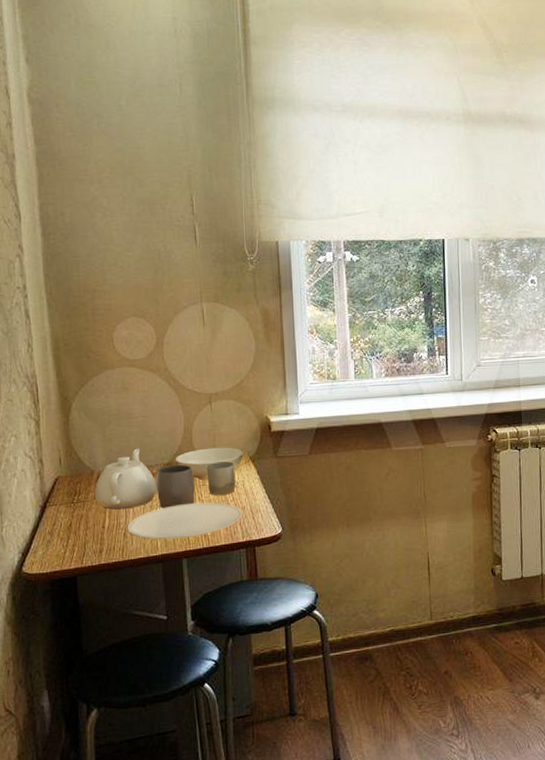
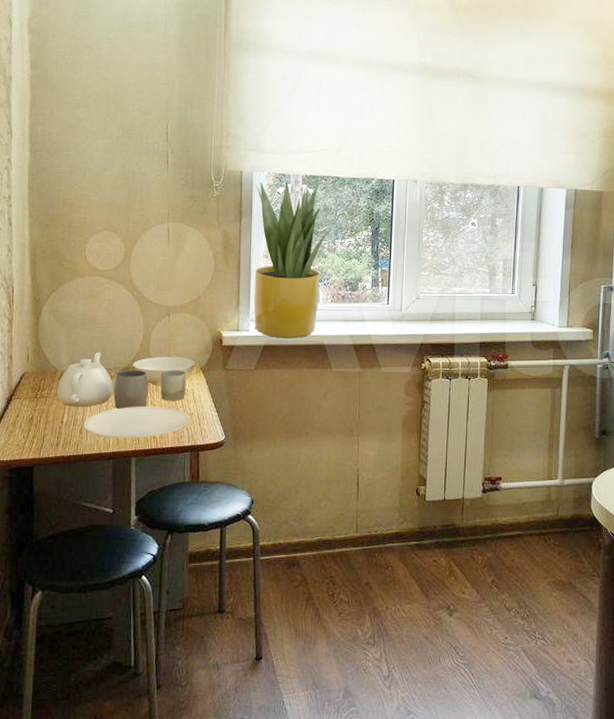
planter: none [295,243,379,419] -> present [253,177,330,339]

